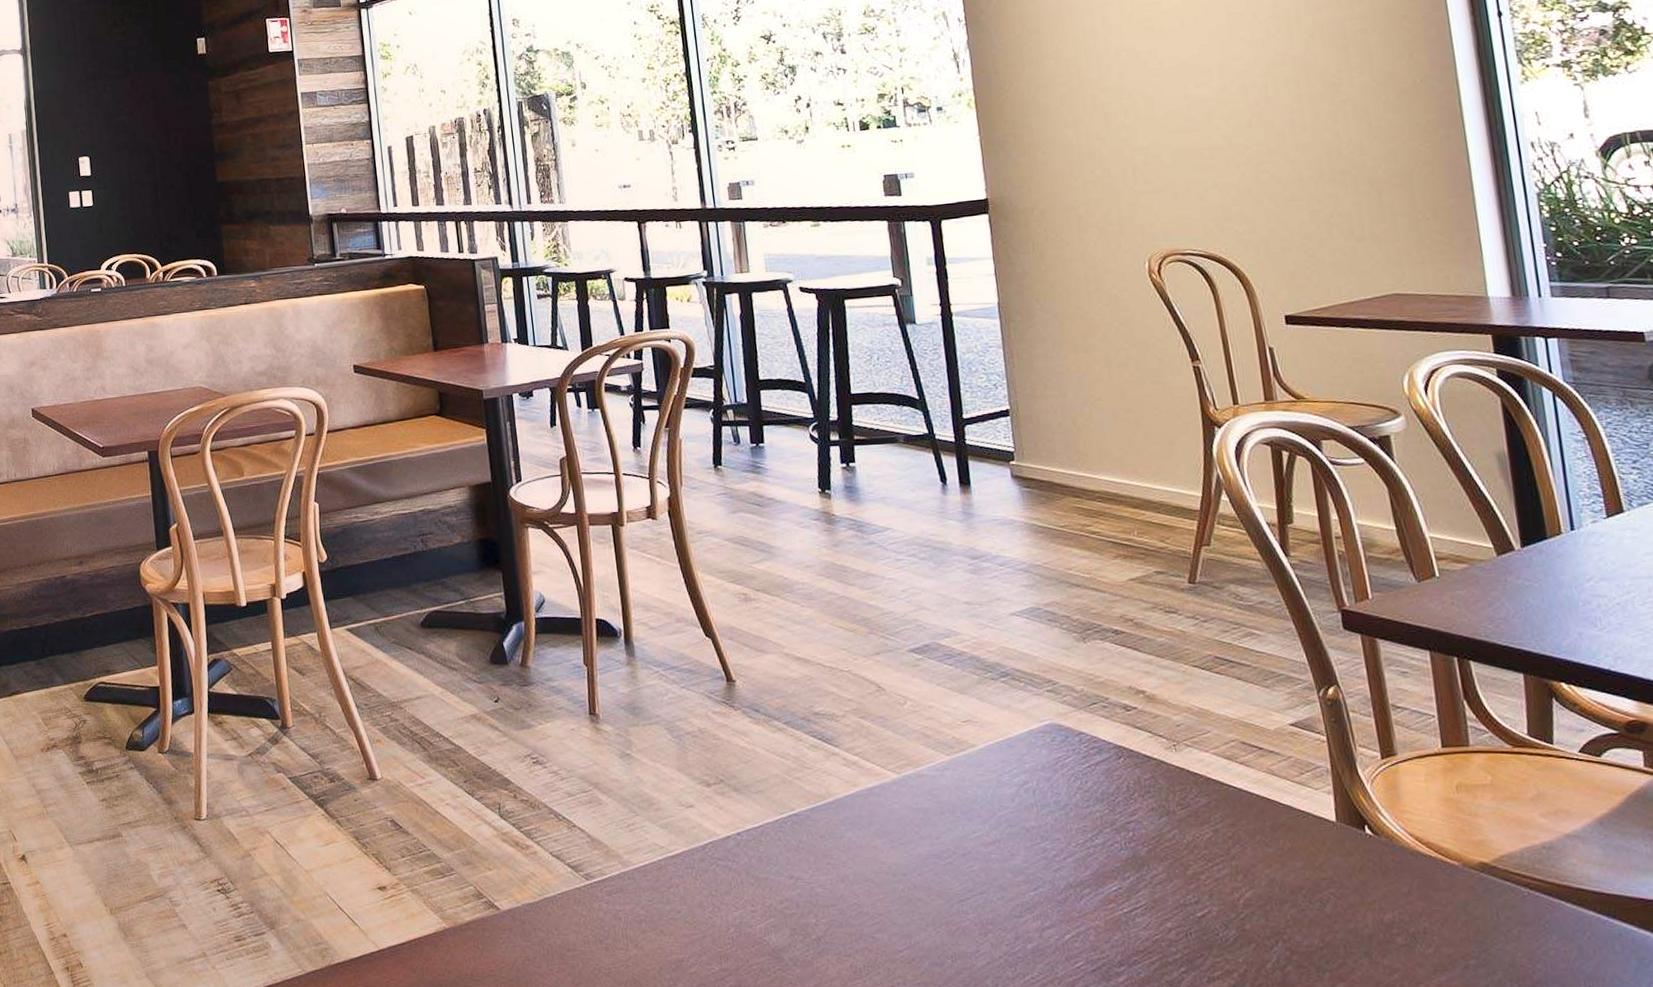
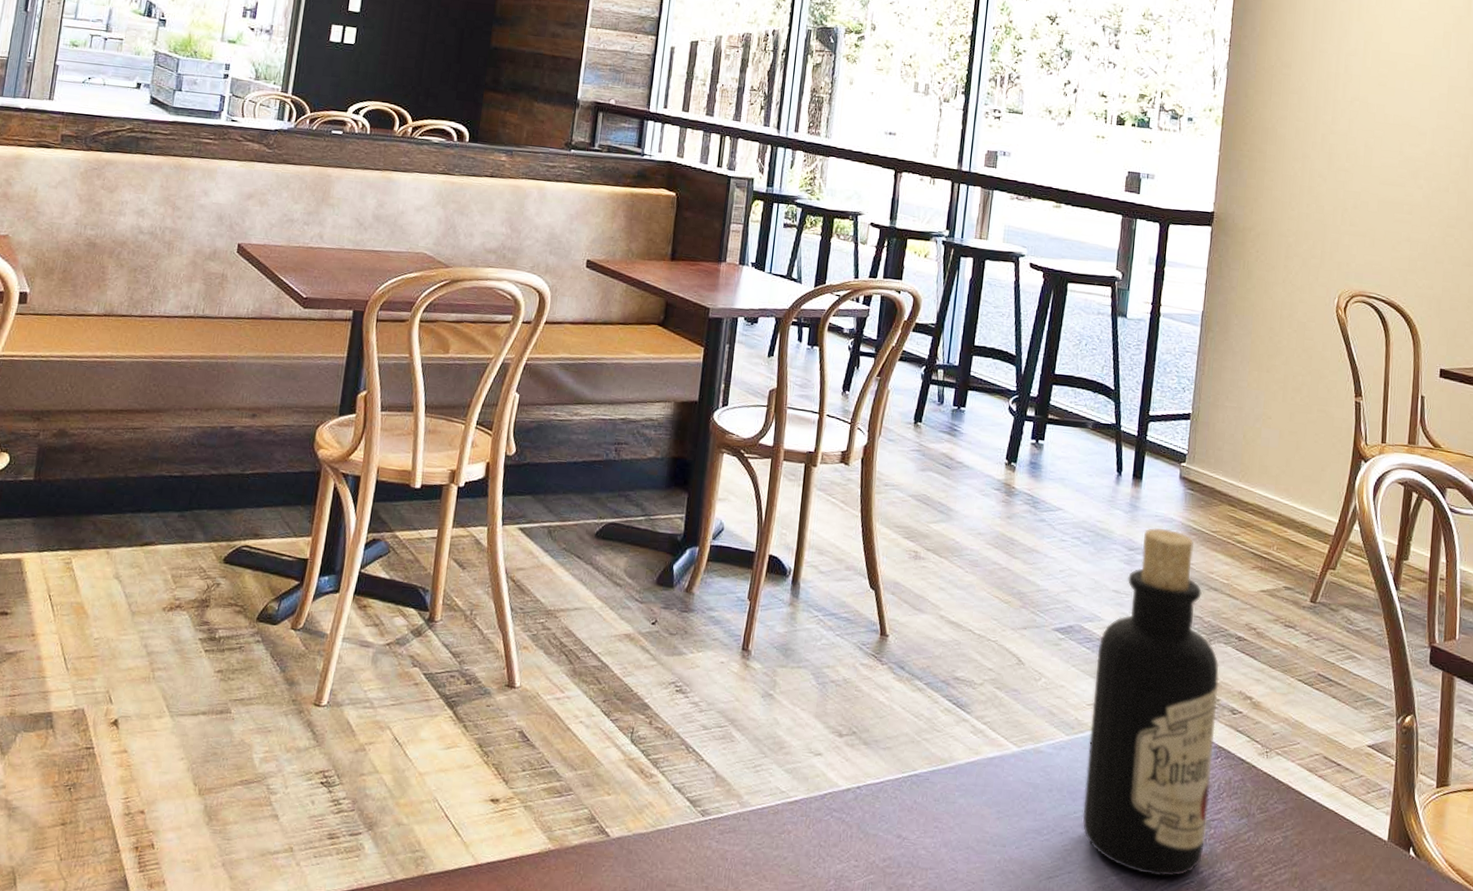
bottle: none [960,531,1126,887] -> present [1082,527,1219,877]

